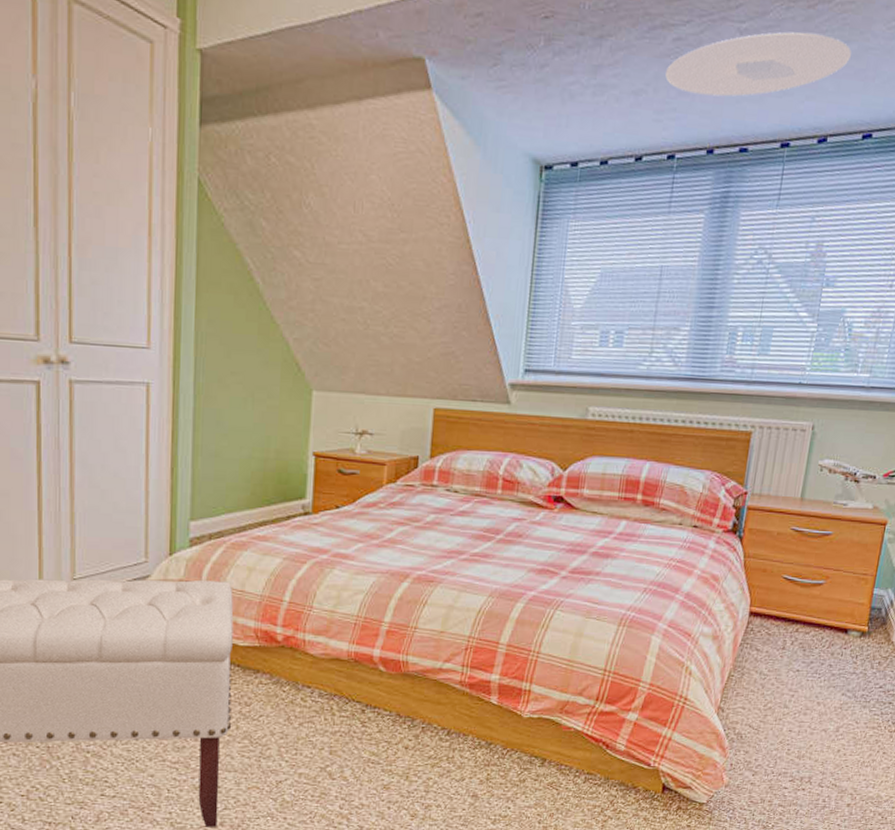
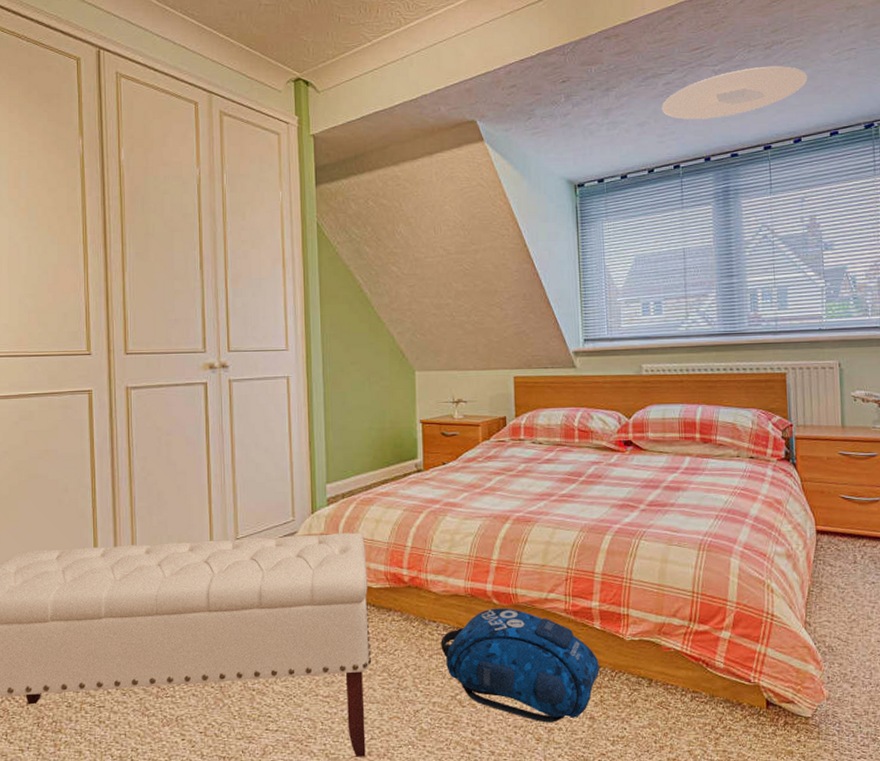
backpack: none [314,676,491,799] -> present [441,608,600,723]

